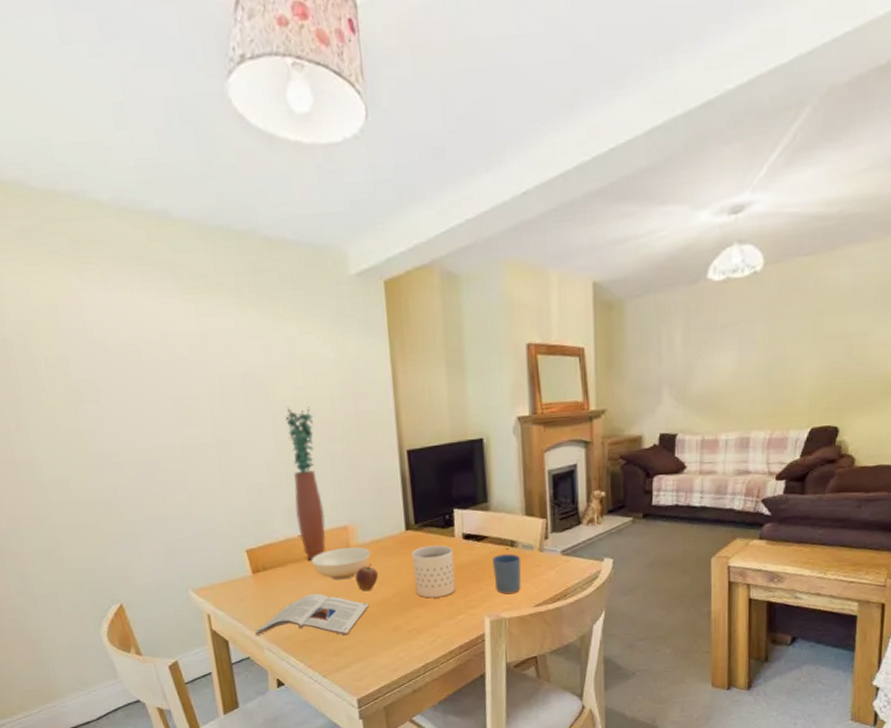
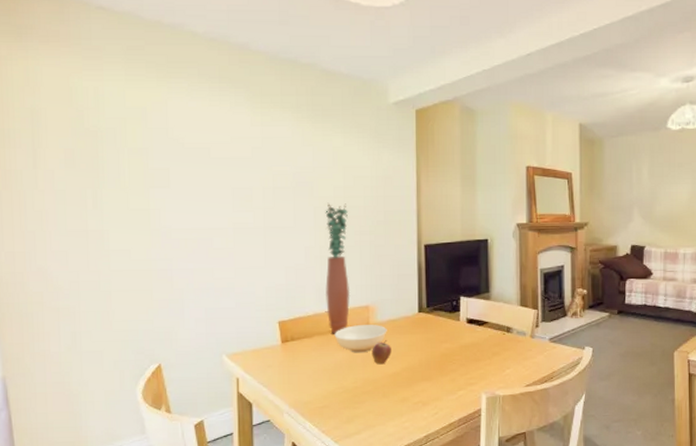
magazine: present [254,593,370,636] -> none [277,364,382,404]
mug: present [411,544,457,598] -> none [422,327,459,374]
mug: present [493,553,521,595] -> none [491,338,515,374]

